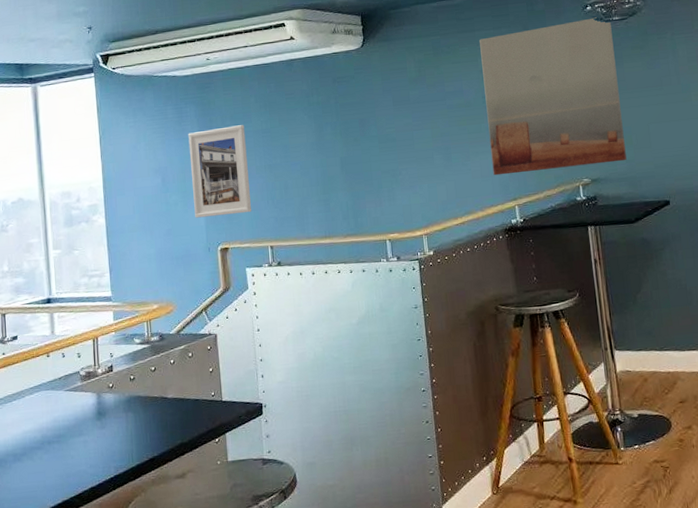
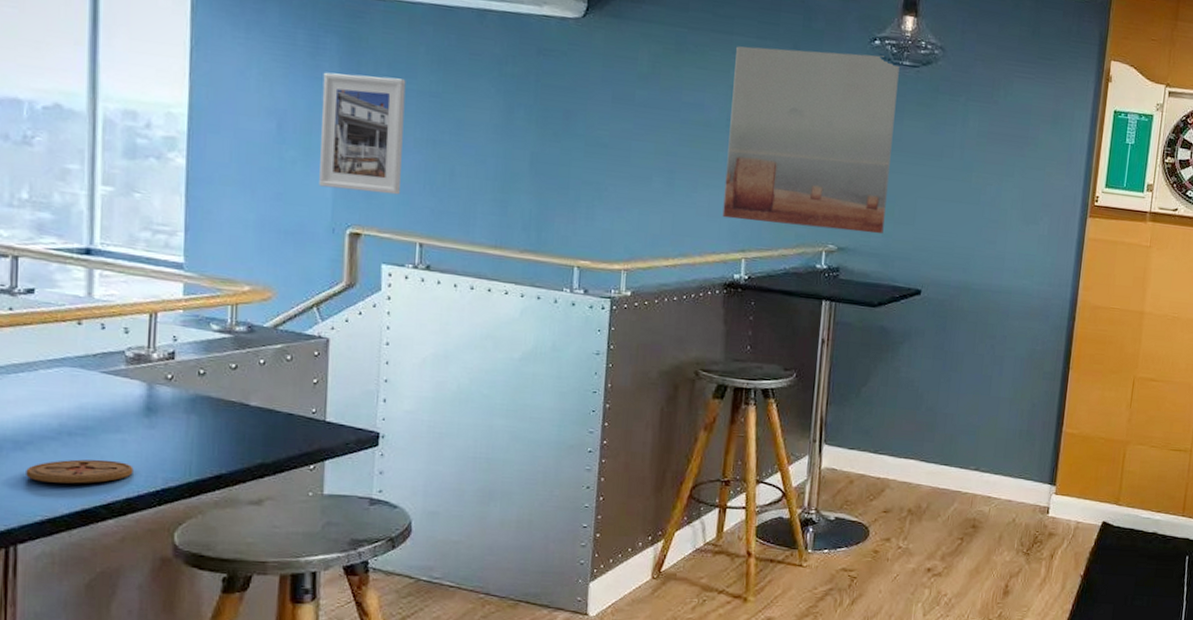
coaster: none [23,458,94,484] -> present [26,459,134,484]

